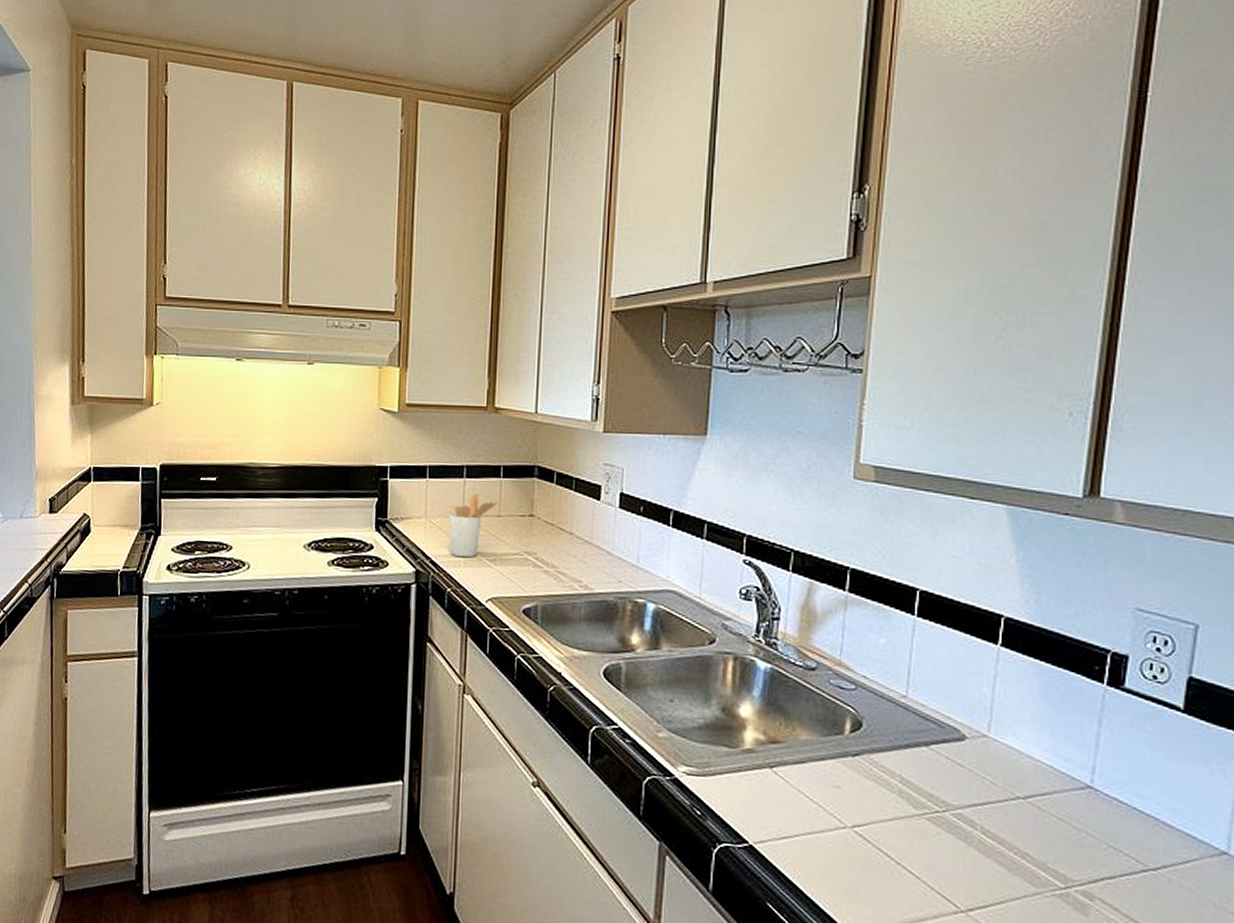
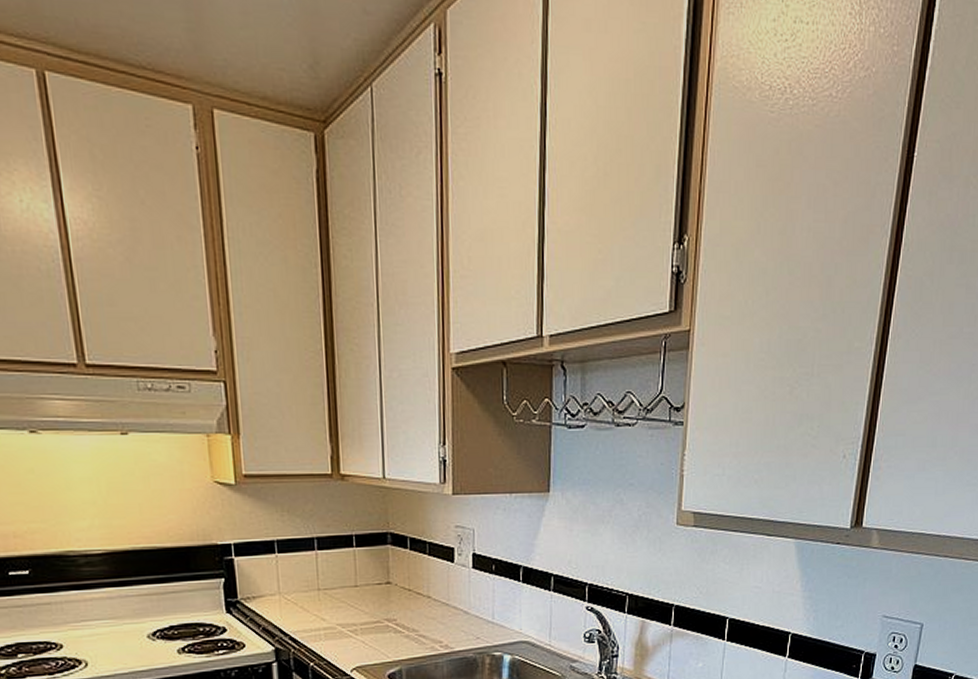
utensil holder: present [448,494,498,558] -> none [303,566,354,631]

